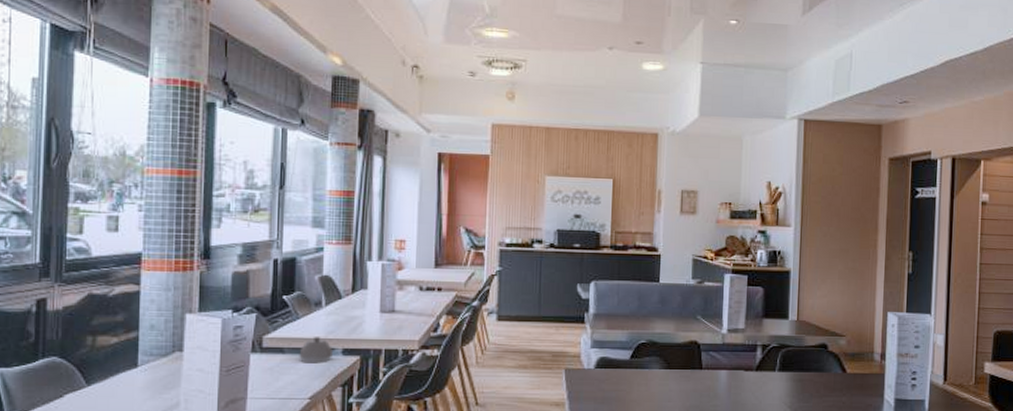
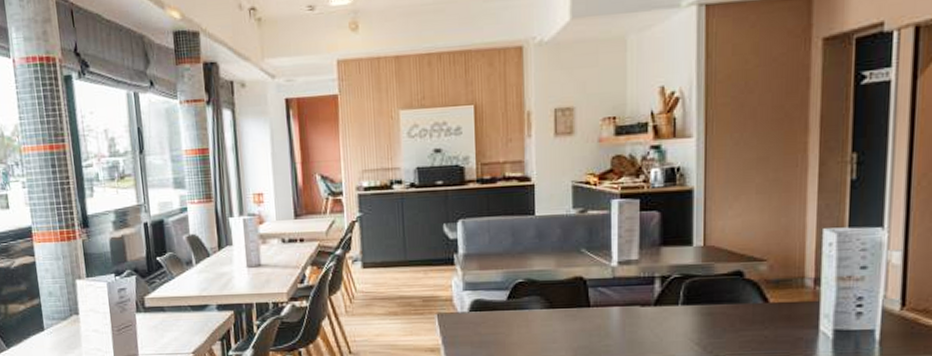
sugar bowl: present [299,336,333,364] -> none [178,293,208,320]

